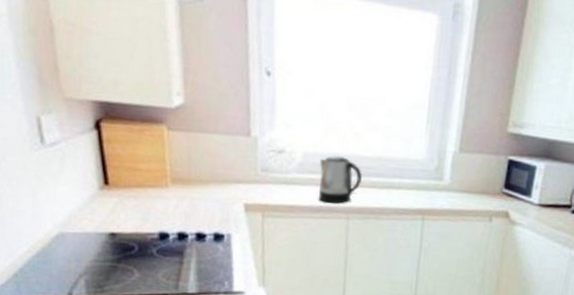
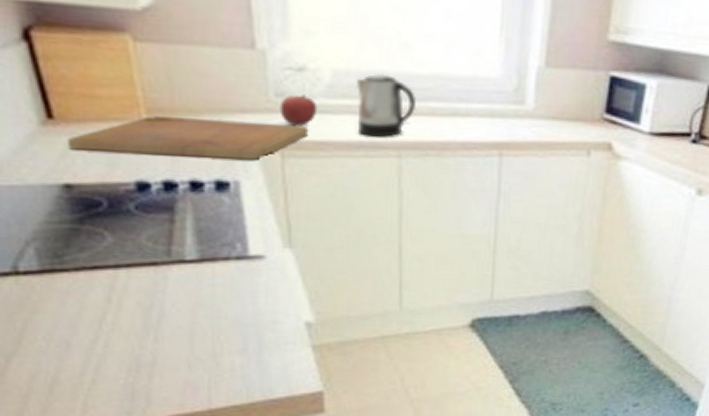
cutting board: none [116,183,283,218] -> present [68,115,308,160]
fruit: none [264,170,291,194] -> present [280,95,318,126]

